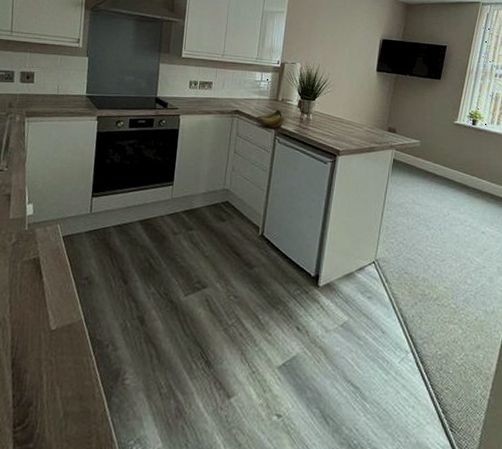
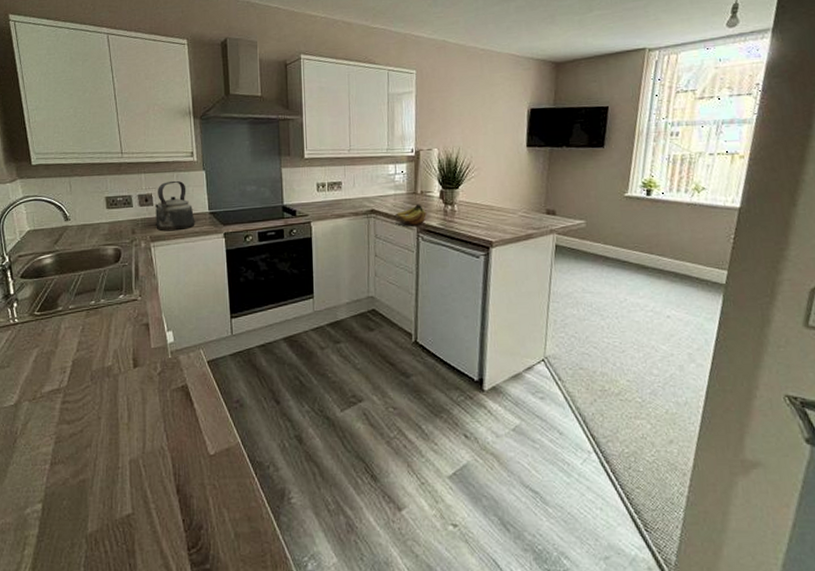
kettle: none [33,62,72,110] -> present [156,180,195,232]

